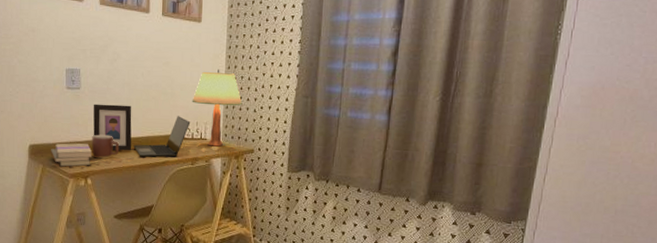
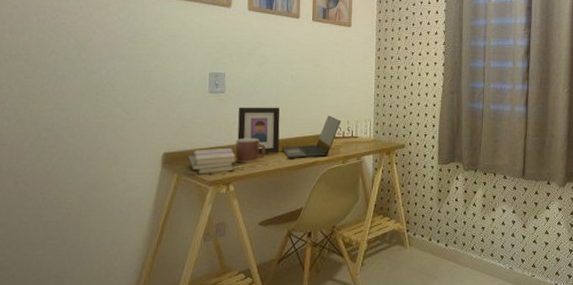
table lamp: present [191,69,243,148] -> none [342,70,393,145]

